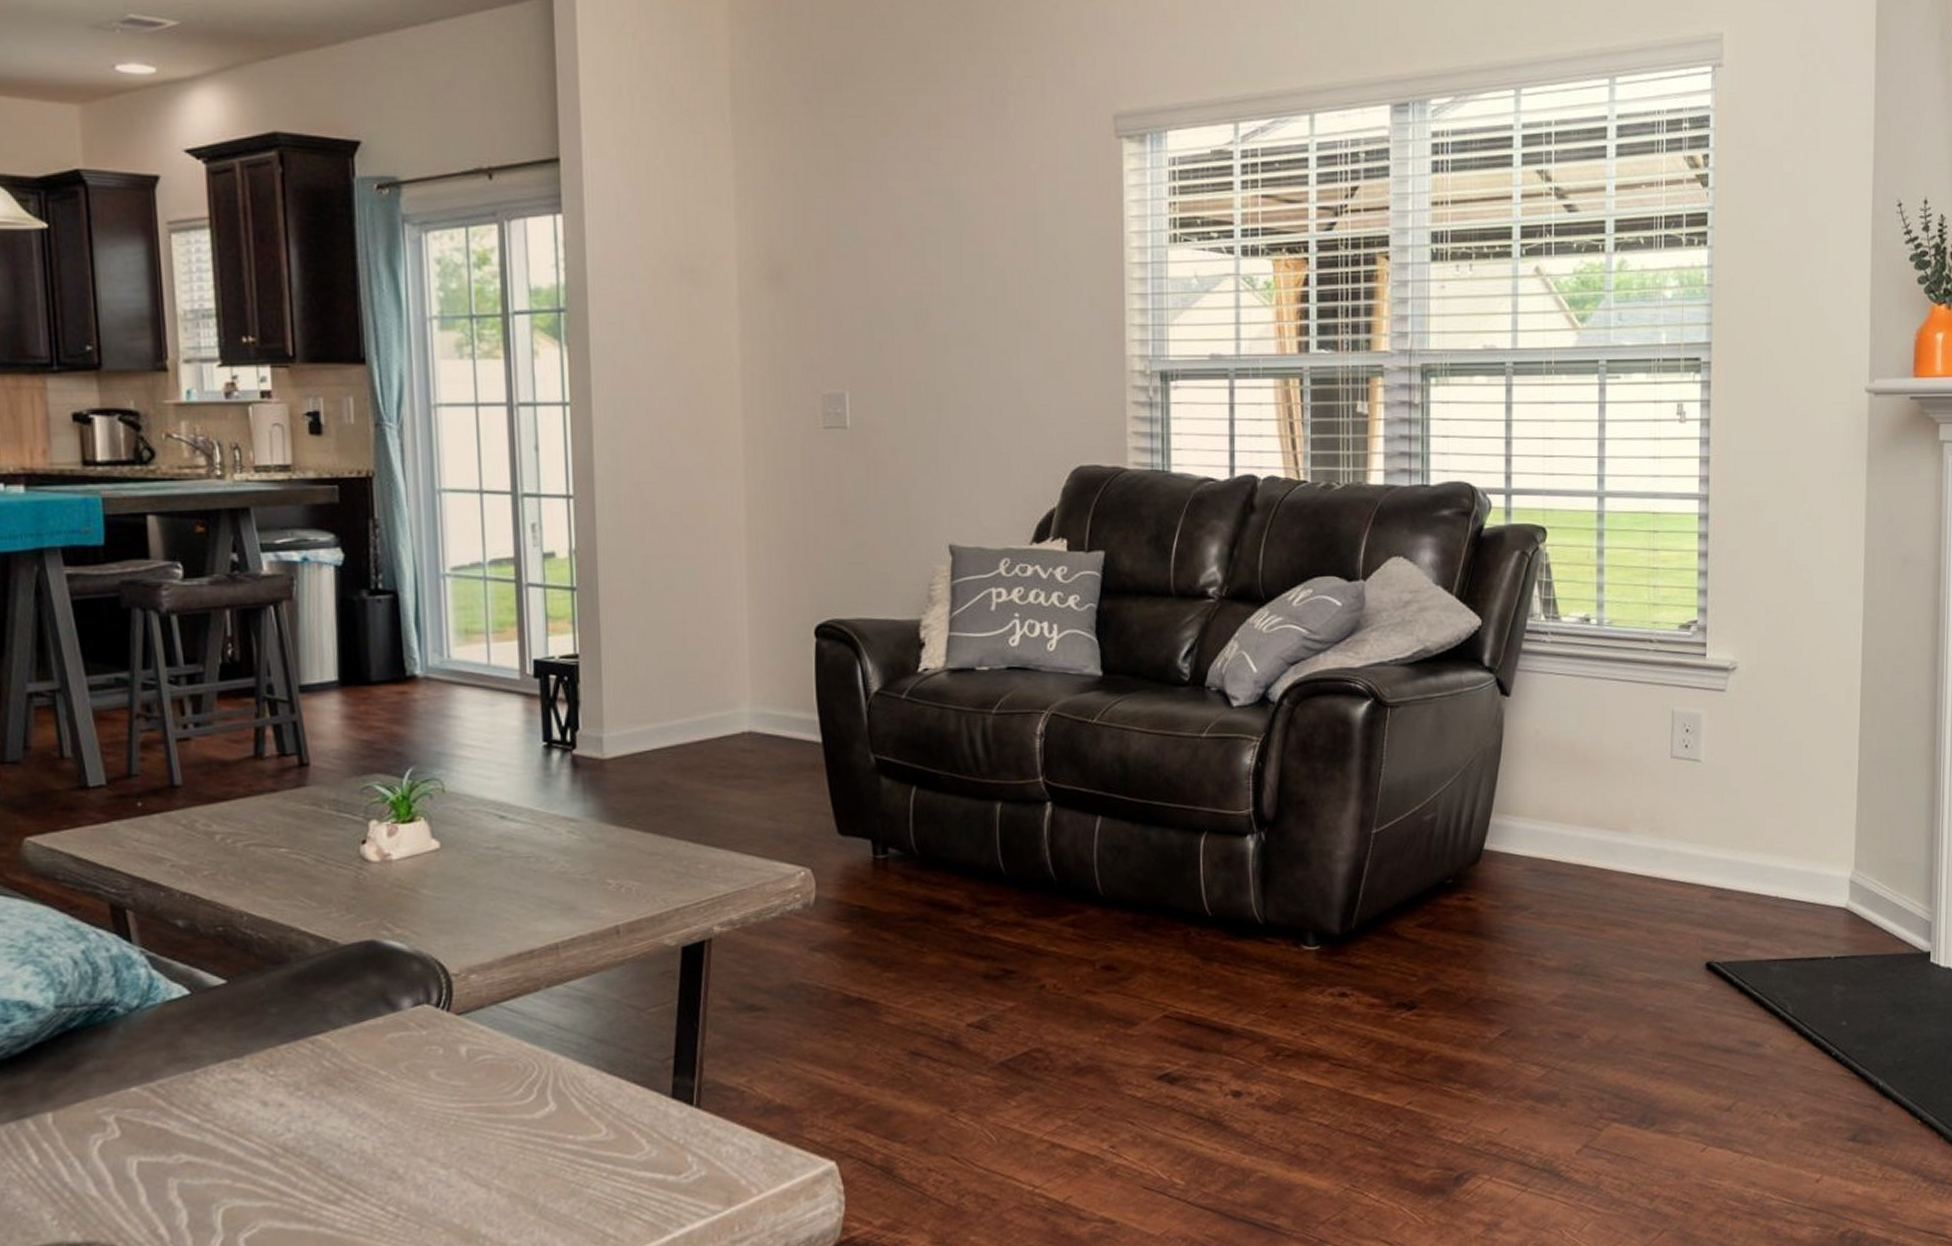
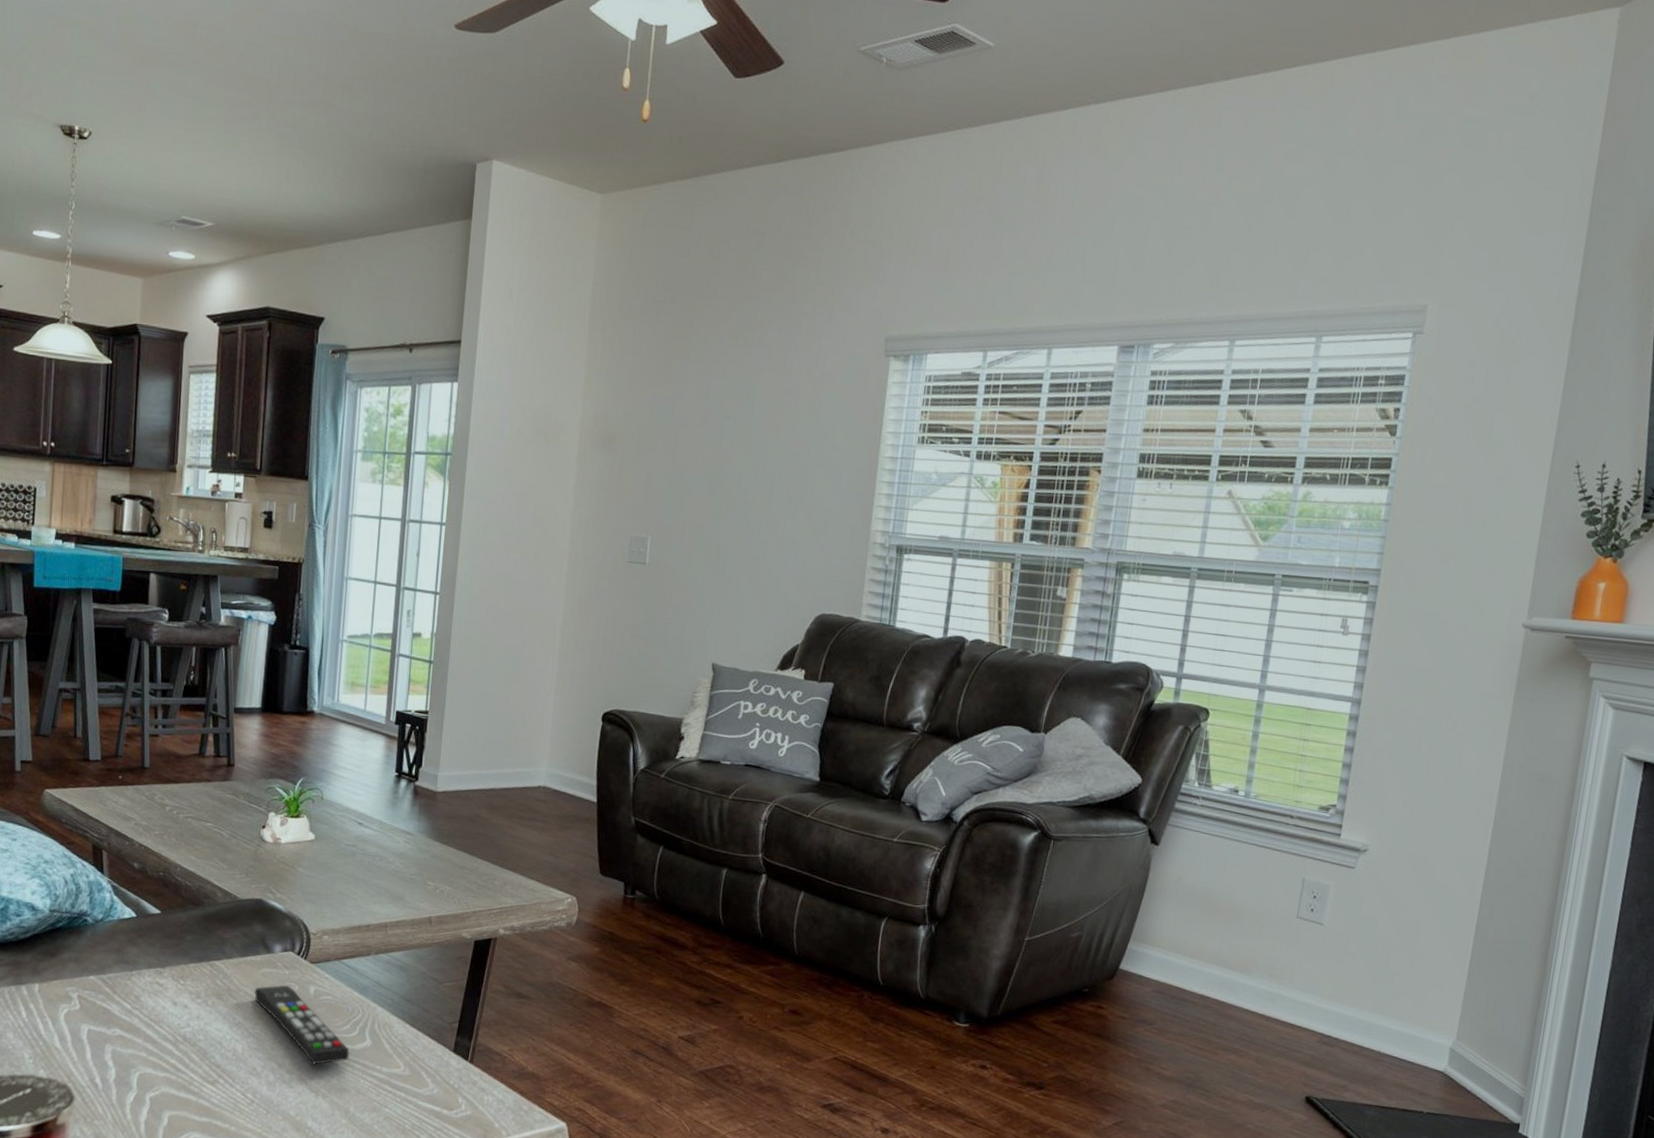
remote control: none [380,1050,528,1150] -> present [254,984,350,1065]

